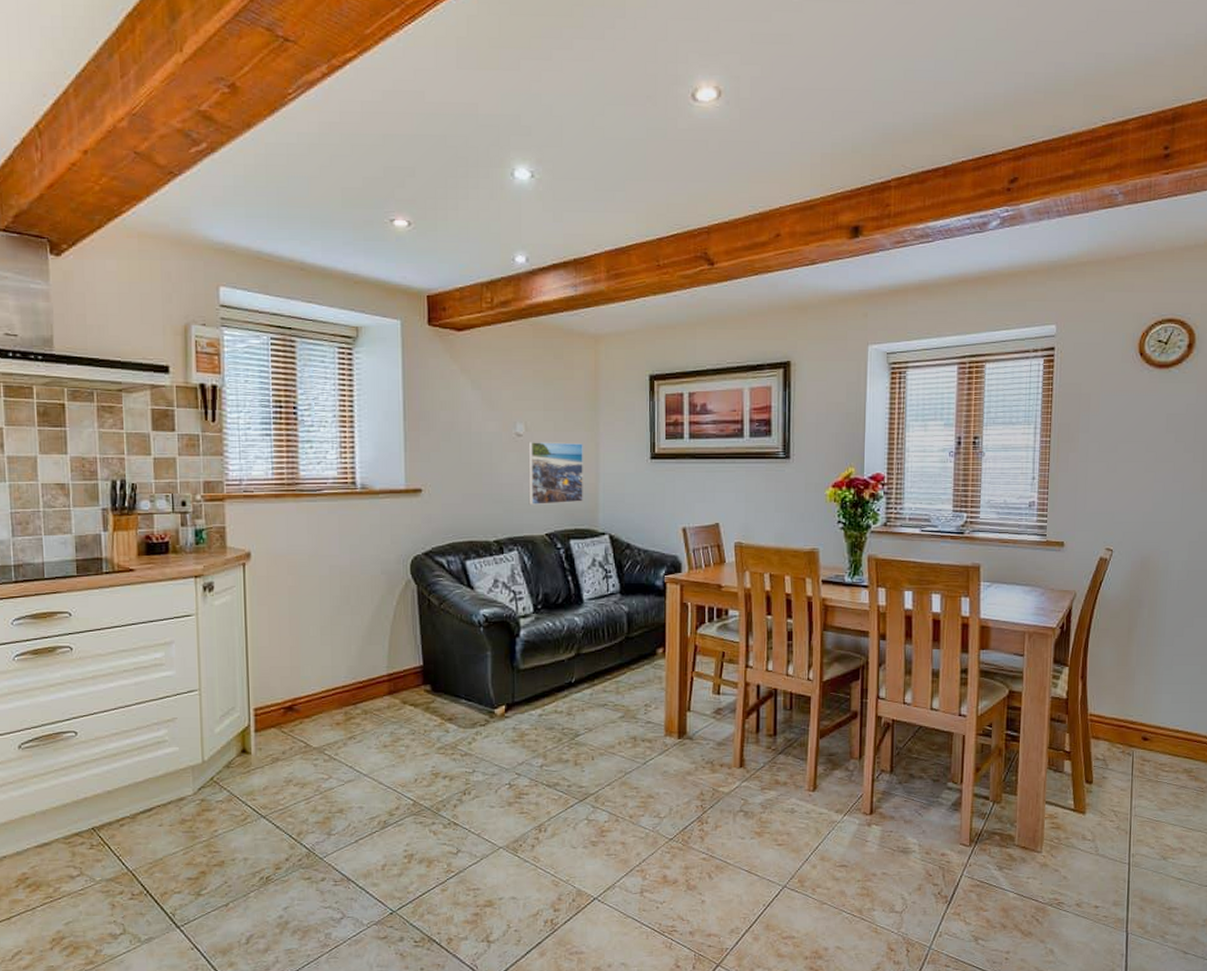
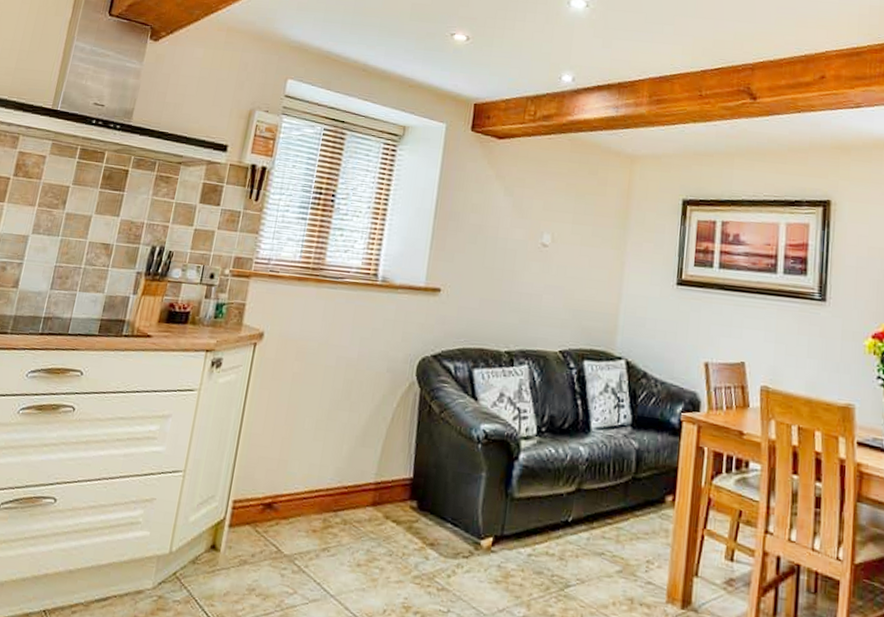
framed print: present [528,442,583,505] -> none [546,253,608,322]

